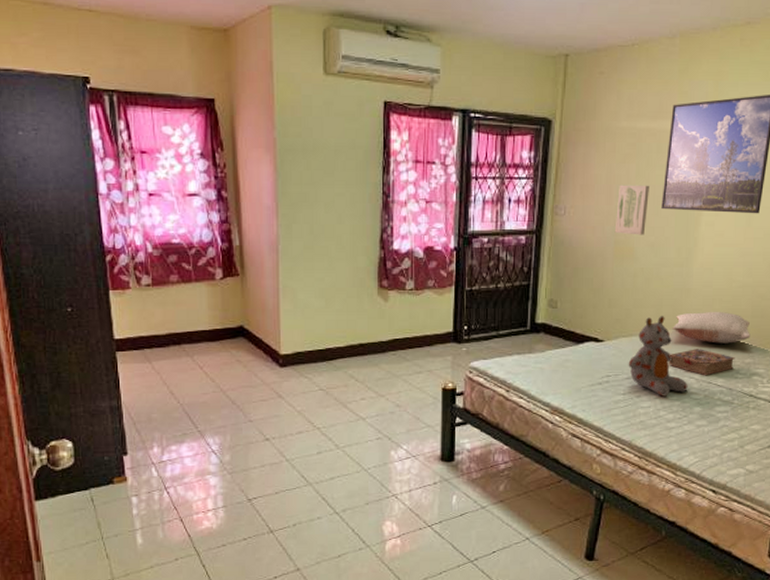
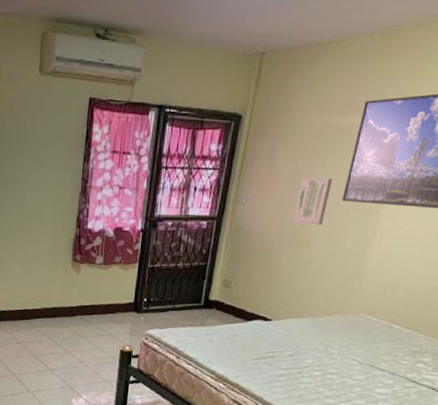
stuffed bear: present [628,315,688,396] -> none [293,300,350,375]
book: present [669,349,735,376] -> none [333,333,402,360]
pillow: present [672,311,750,344] -> none [340,300,421,331]

